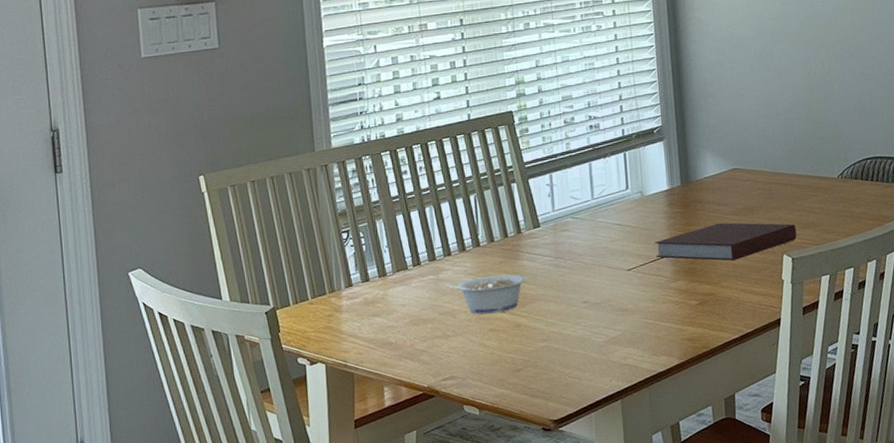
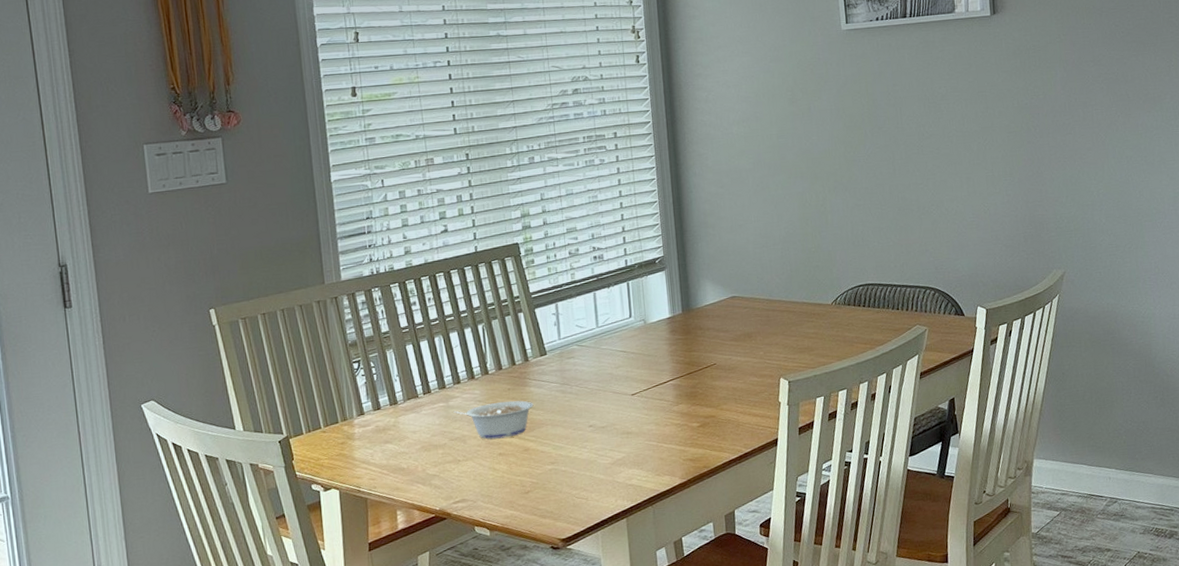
notebook: present [655,222,797,261] -> none [657,348,793,385]

